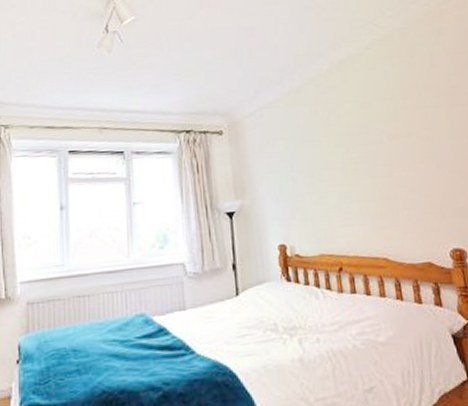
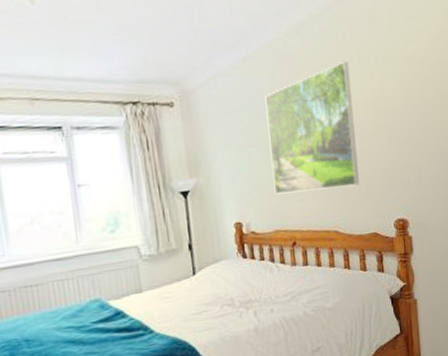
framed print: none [308,94,408,218] -> present [265,62,359,195]

